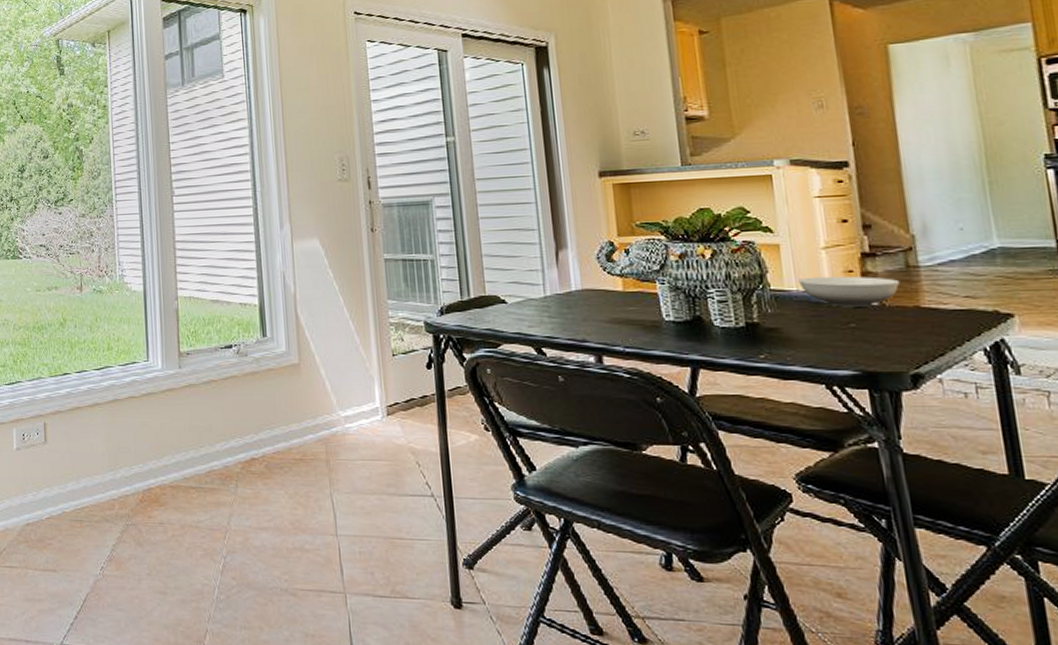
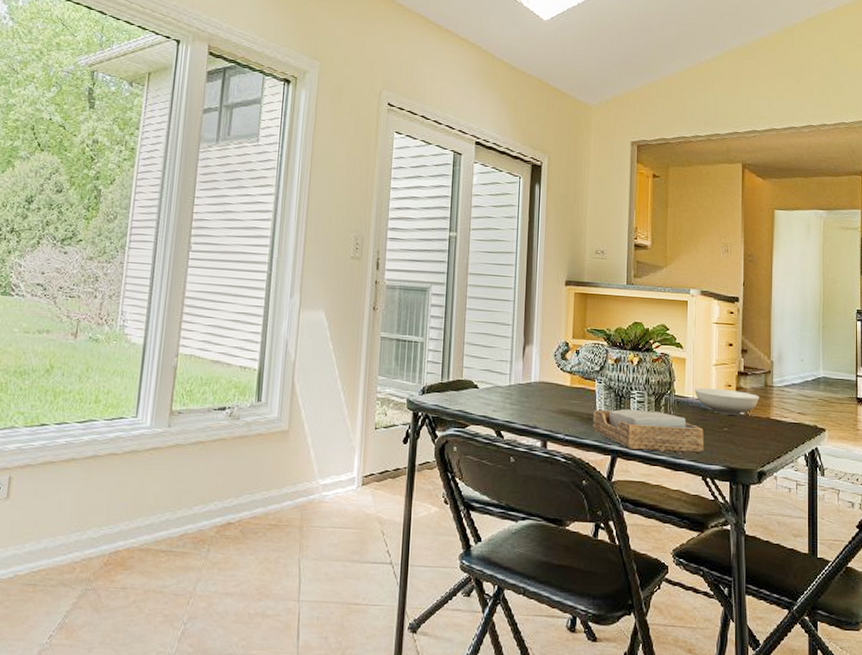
napkin holder: none [658,310,824,358] -> present [593,409,705,453]

